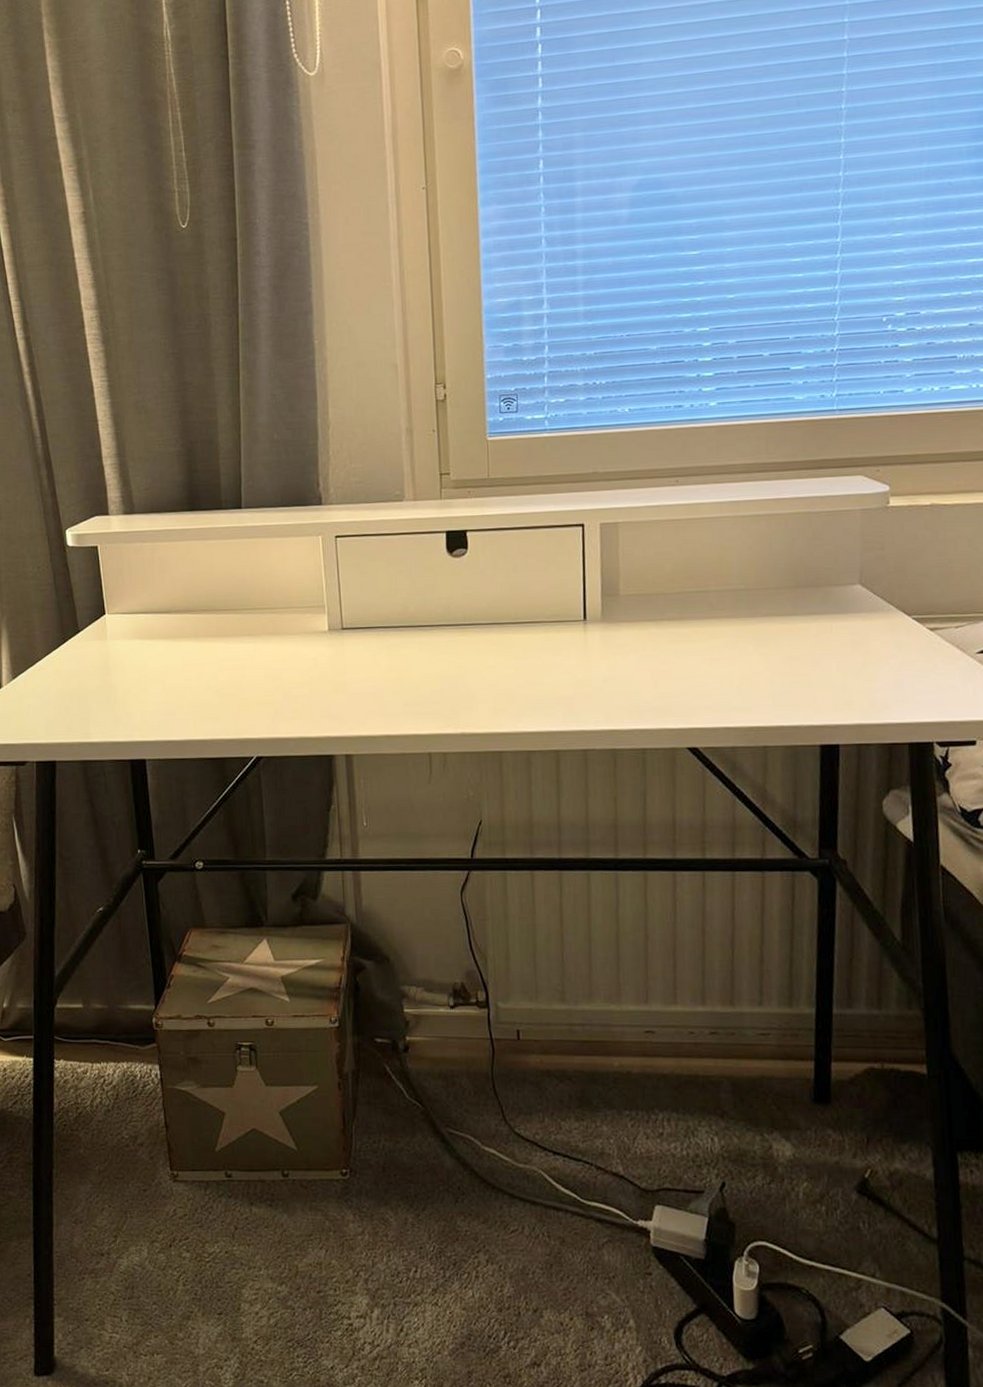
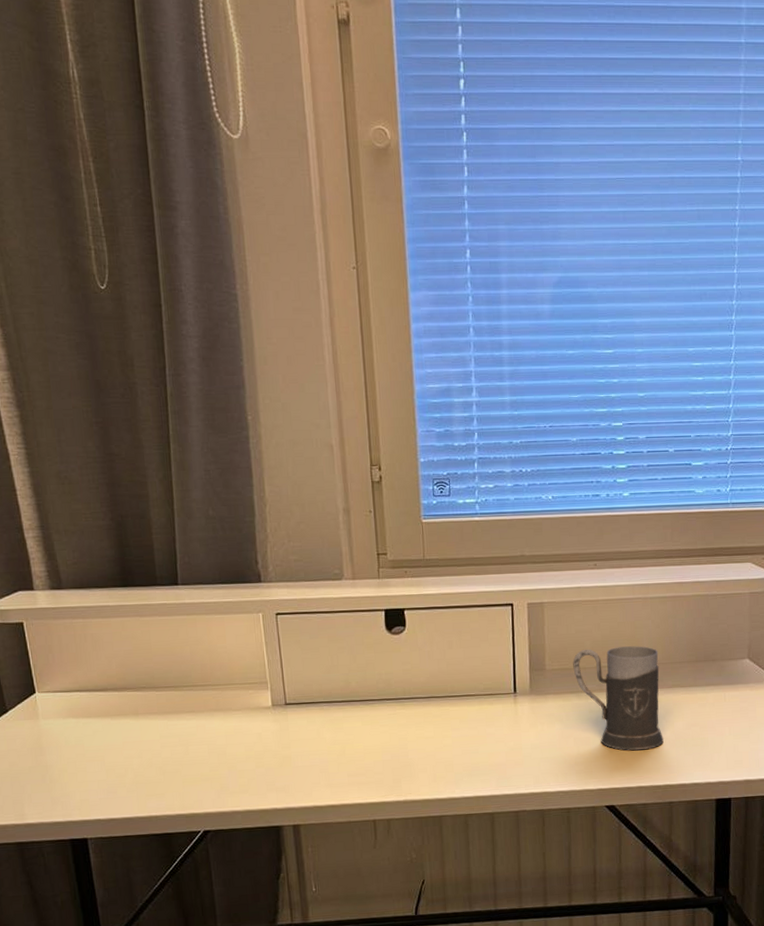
mug: none [650,569,757,687] -> present [573,646,664,751]

